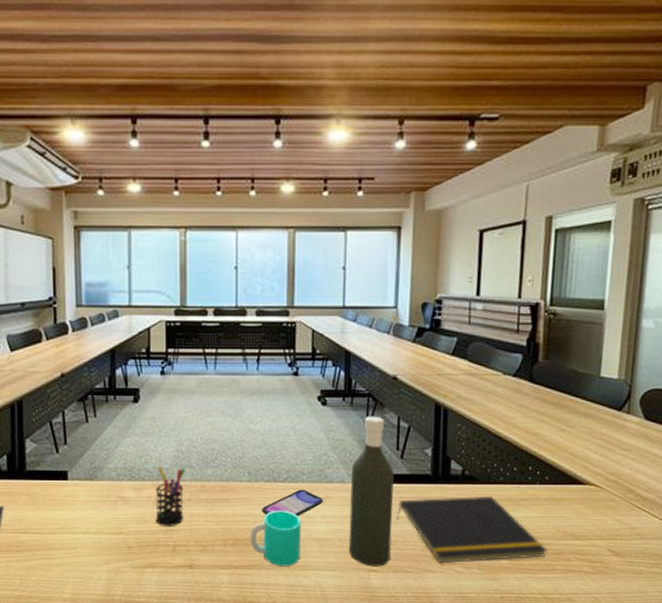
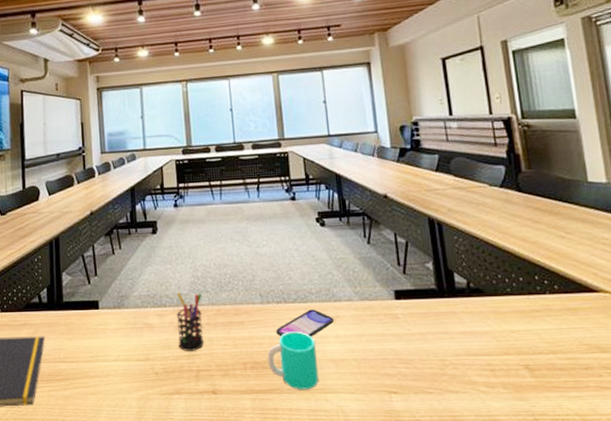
bottle: present [348,416,394,567] -> none [357,233,409,388]
notepad: present [396,496,548,563] -> none [409,308,575,382]

